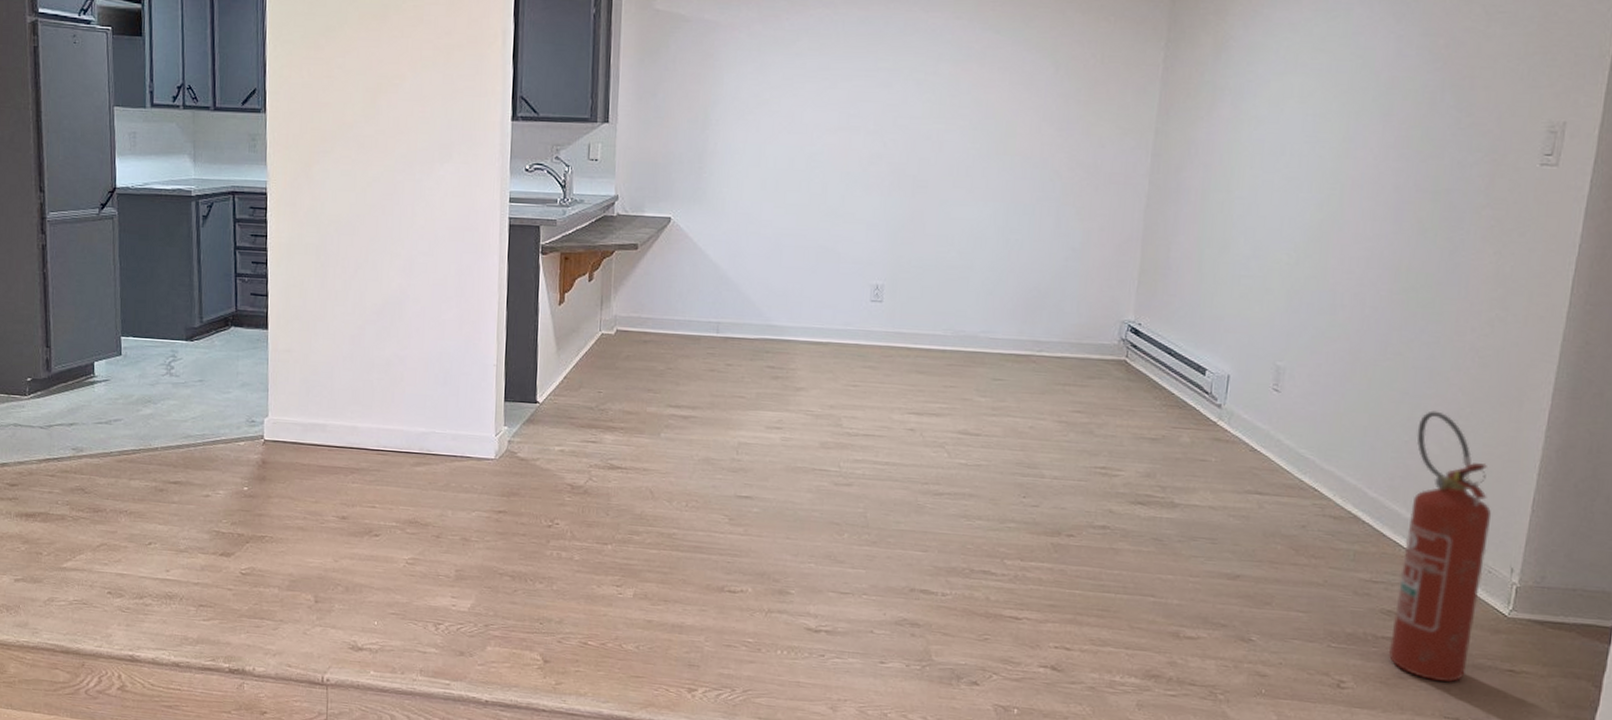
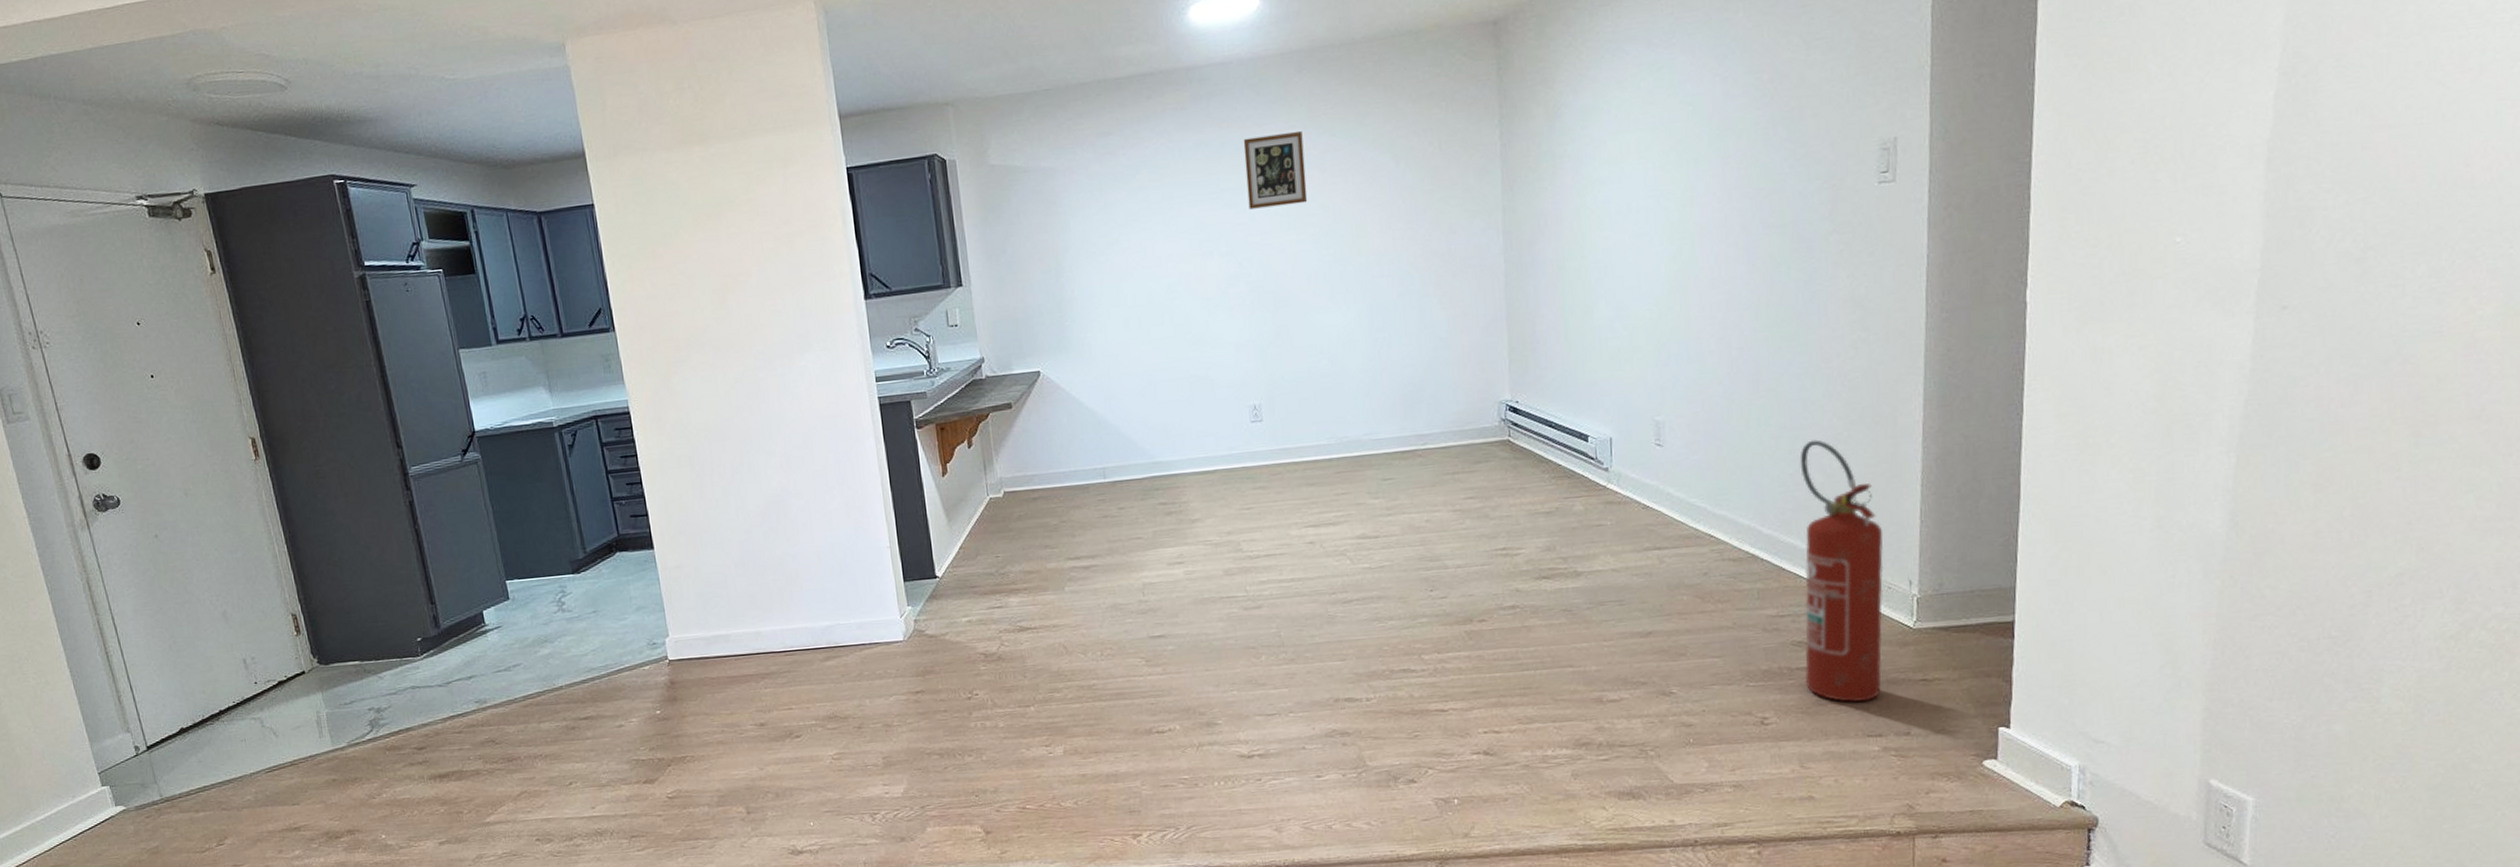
picture frame: none [902,22,967,95] -> present [1243,131,1308,210]

